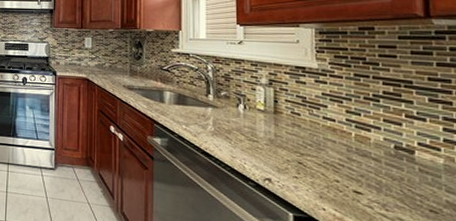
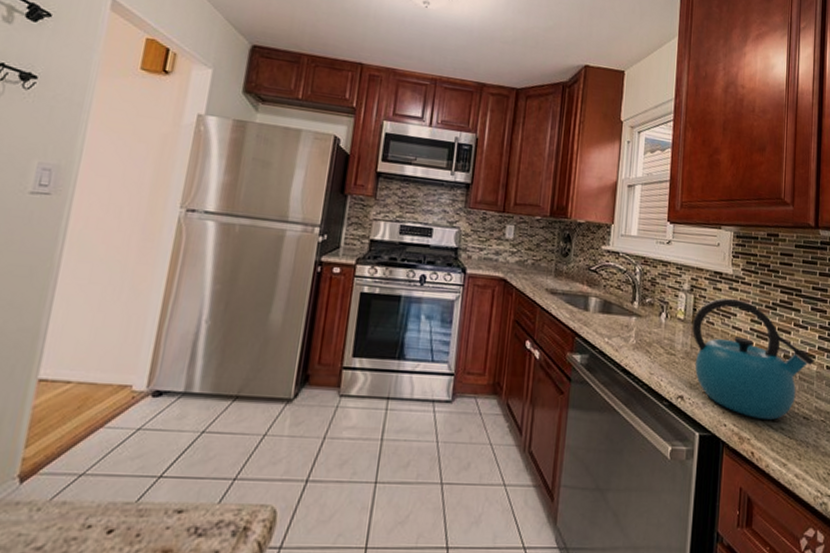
kettle: none [275,90,440,210] -> present [692,298,815,420]

